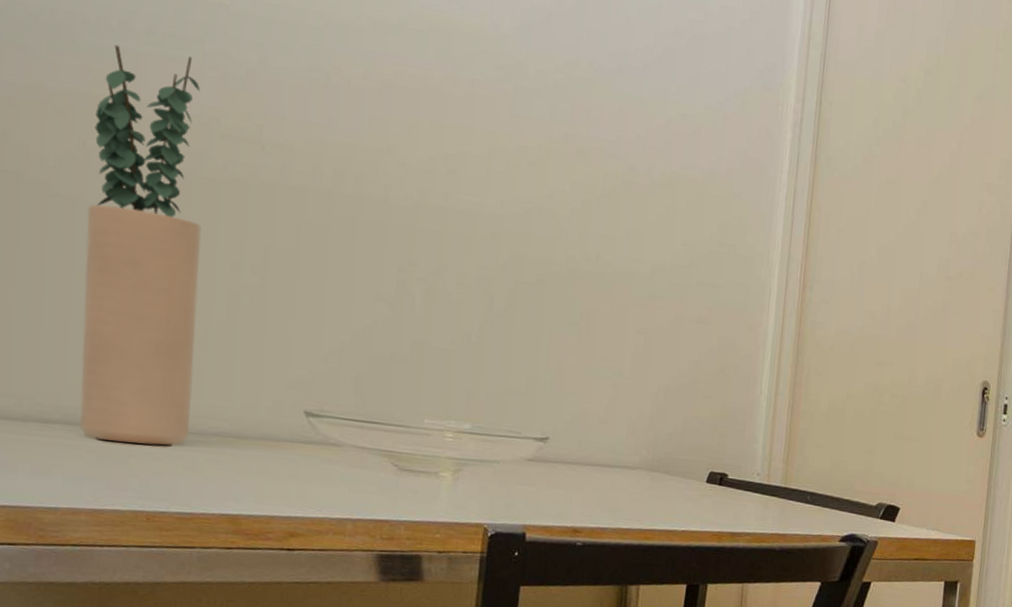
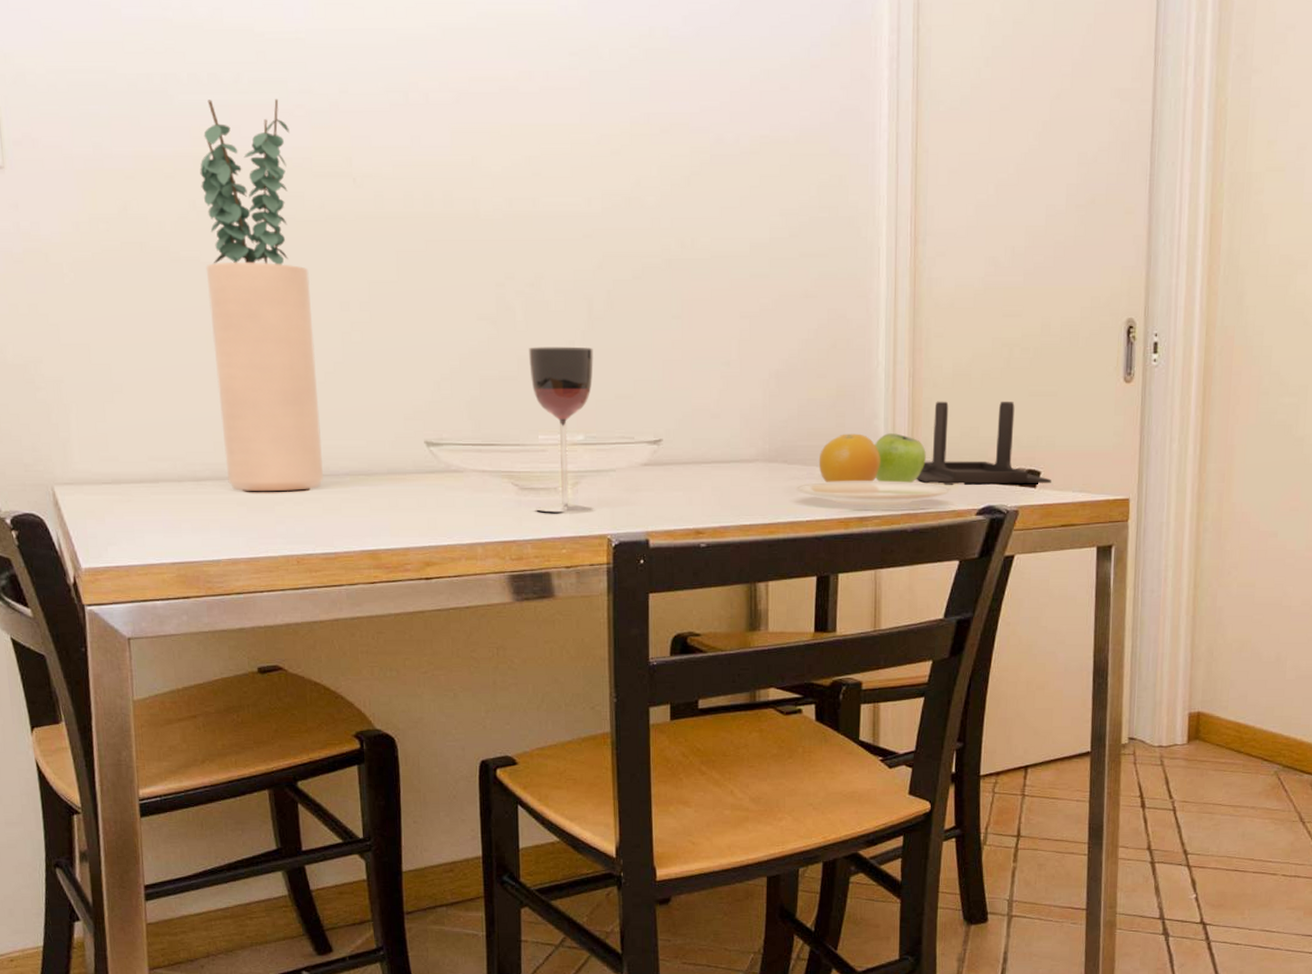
wineglass: none [413,333,490,499] -> present [528,346,595,513]
plate: none [674,494,819,525] -> present [796,481,951,506]
fruit: none [698,452,757,501] -> present [818,433,881,482]
fruit: none [750,457,799,505] -> present [875,433,926,483]
napkin holder: none [787,433,909,519] -> present [916,401,1051,484]

